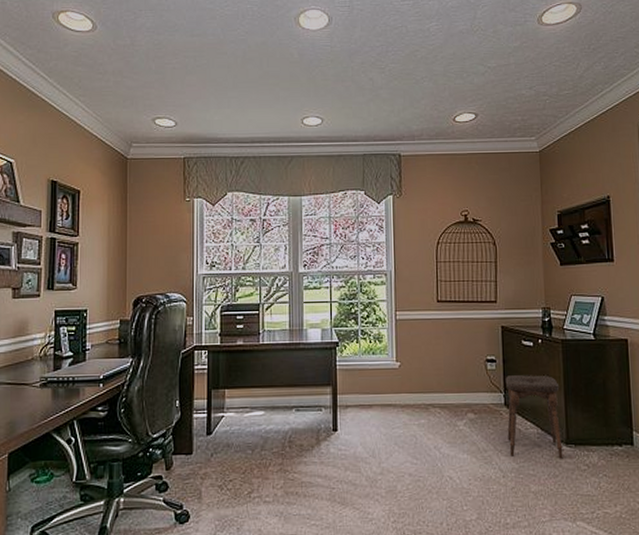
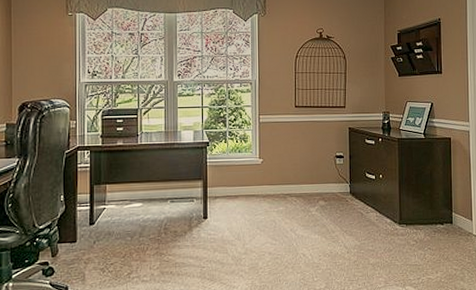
stool: present [505,375,563,459] -> none [351,168,397,236]

